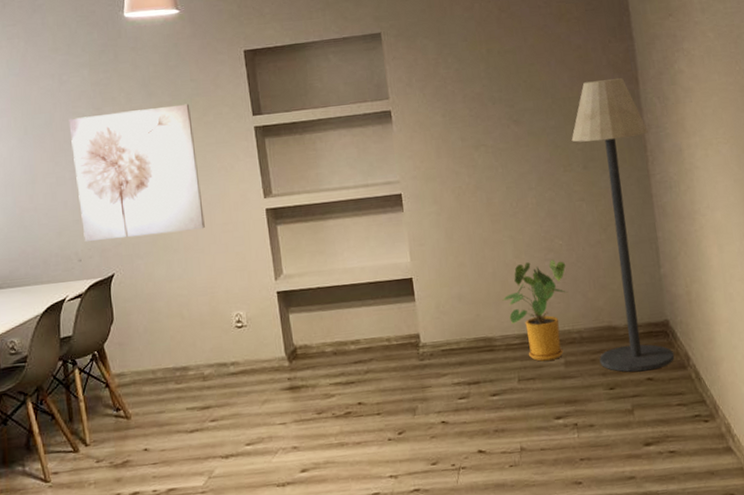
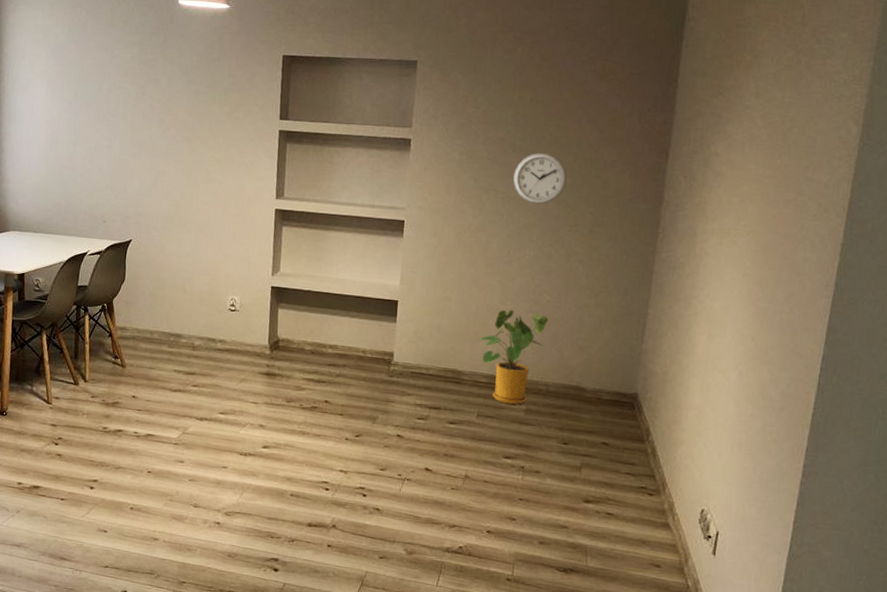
wall art: present [69,104,205,242] -> none [111,91,224,216]
wall clock: none [498,99,551,152] -> present [513,152,567,205]
floor lamp: present [571,78,675,372] -> none [559,147,666,436]

